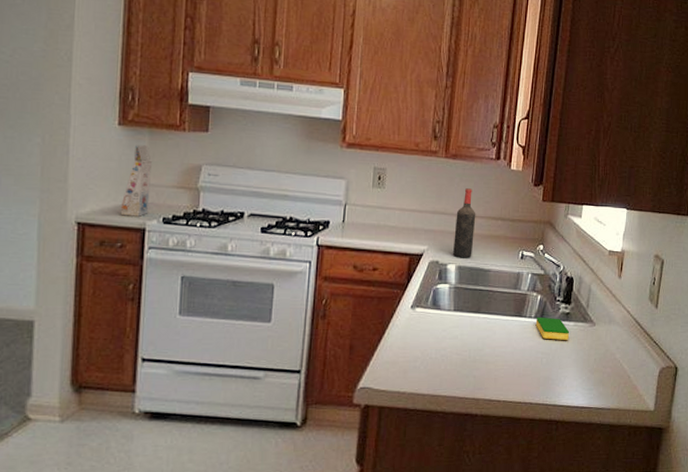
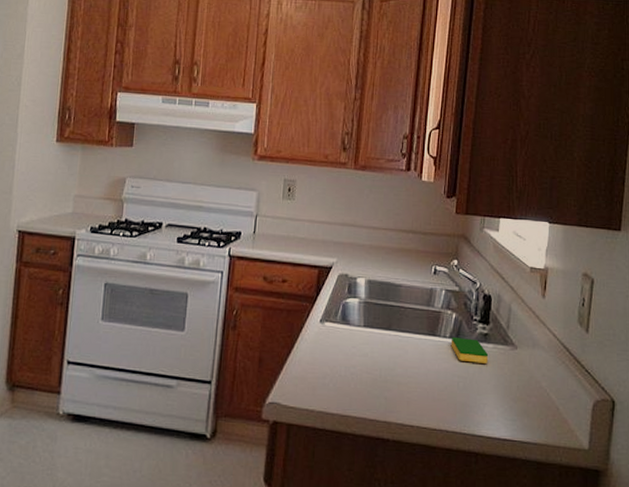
gift box: present [120,145,153,217] -> none [54,159,84,226]
wine bottle: present [452,188,476,258] -> none [362,200,386,272]

